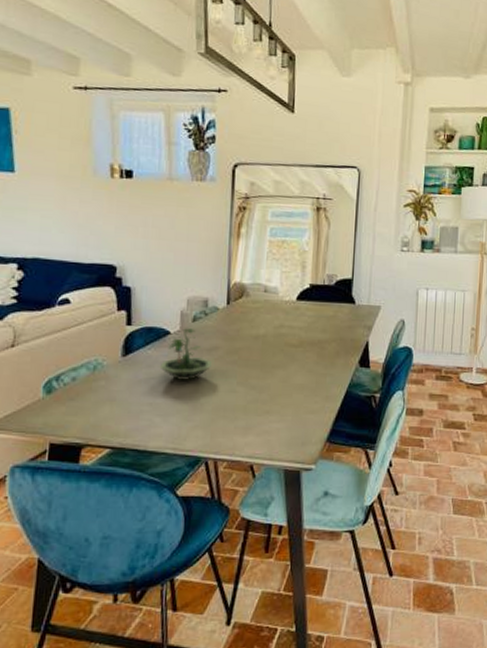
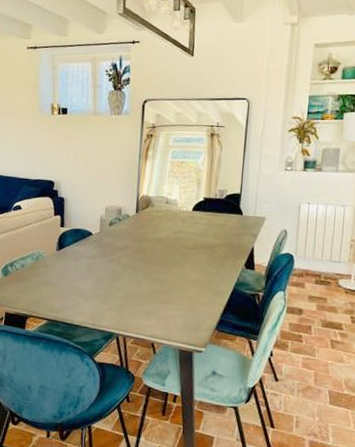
terrarium: present [159,328,212,382] -> none [83,231,123,273]

